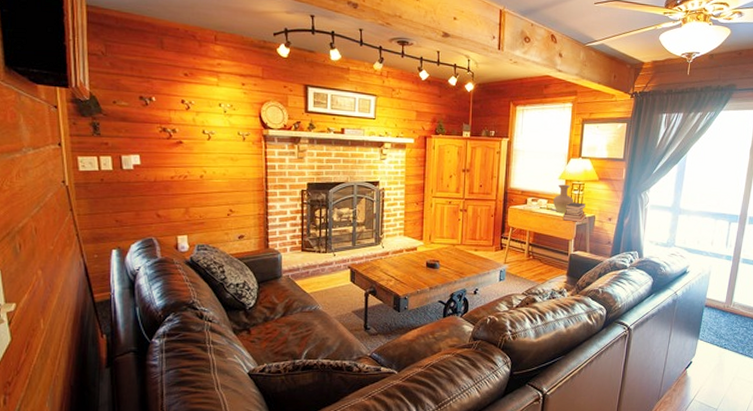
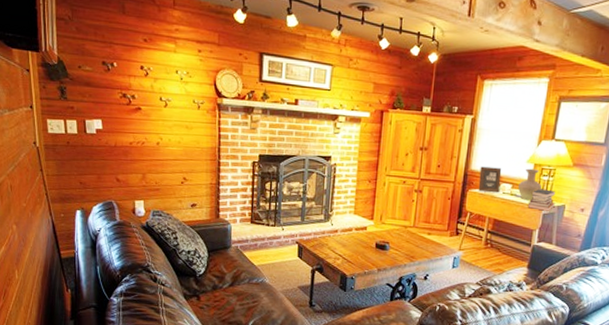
picture frame: none [518,184,538,208] -> present [478,166,502,193]

